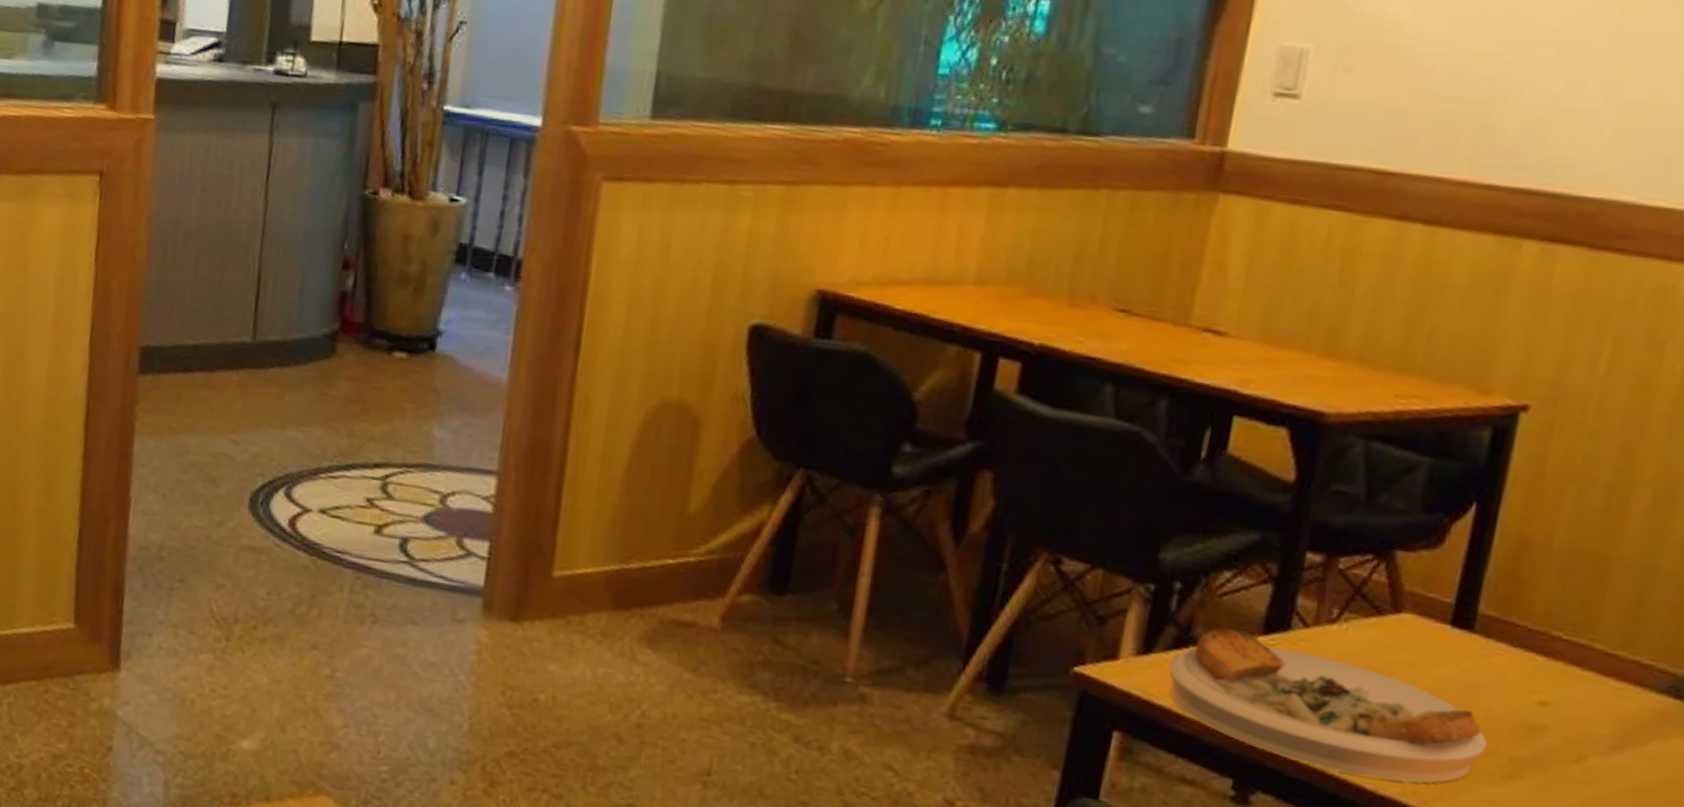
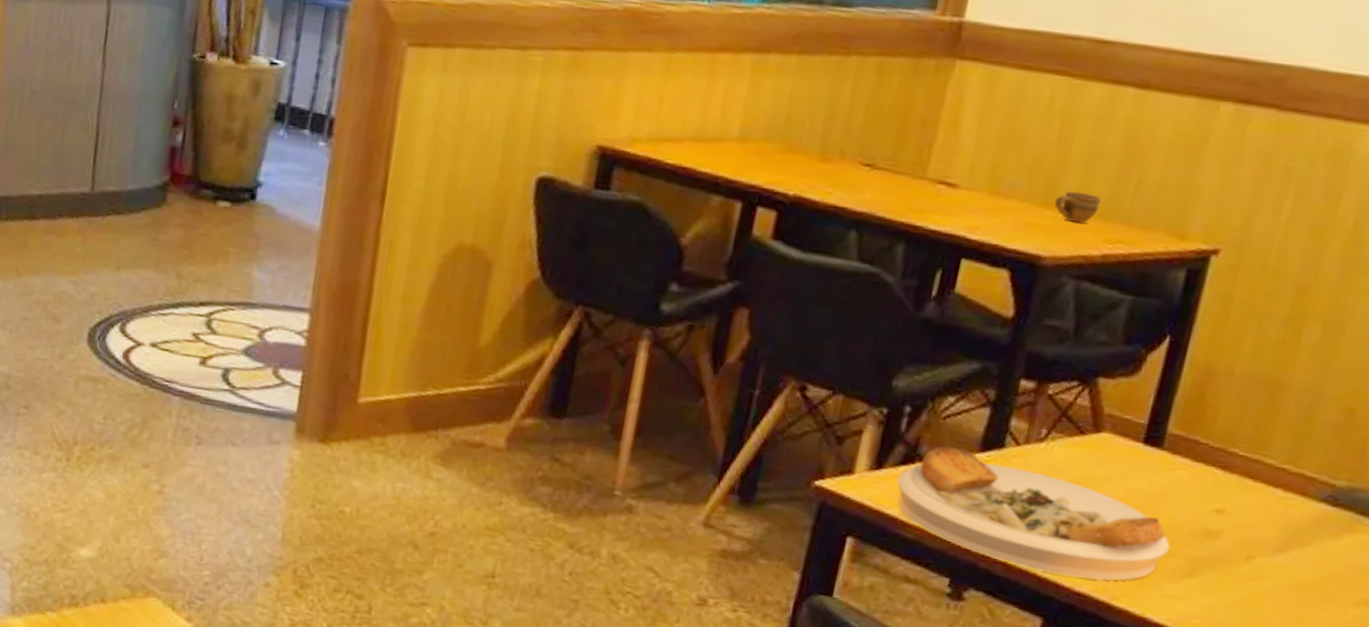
cup: none [1336,340,1392,375] -> present [1054,191,1102,223]

